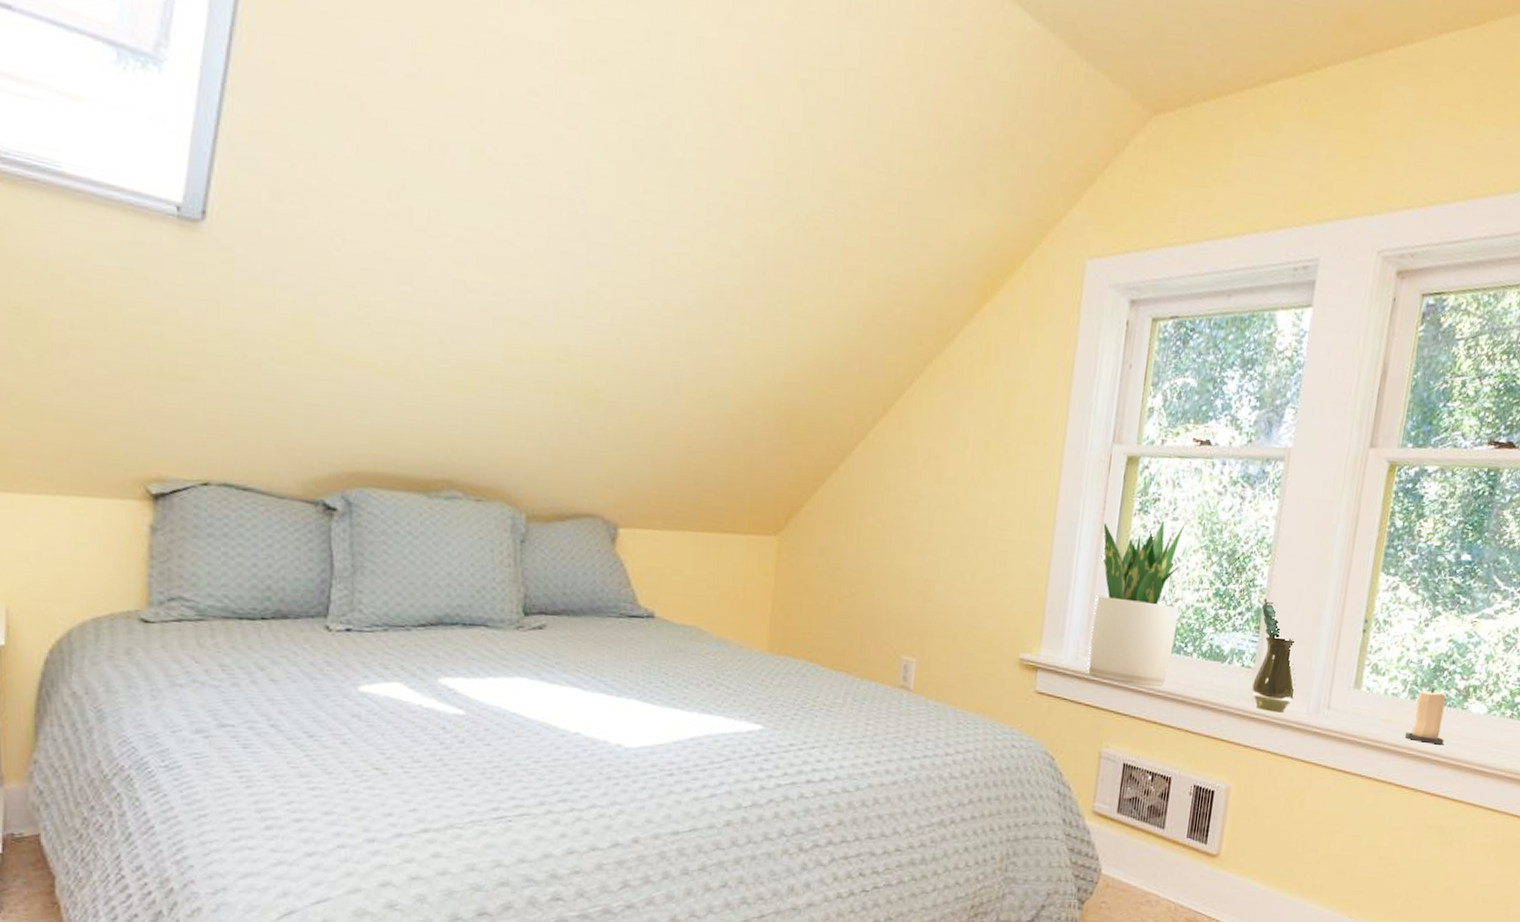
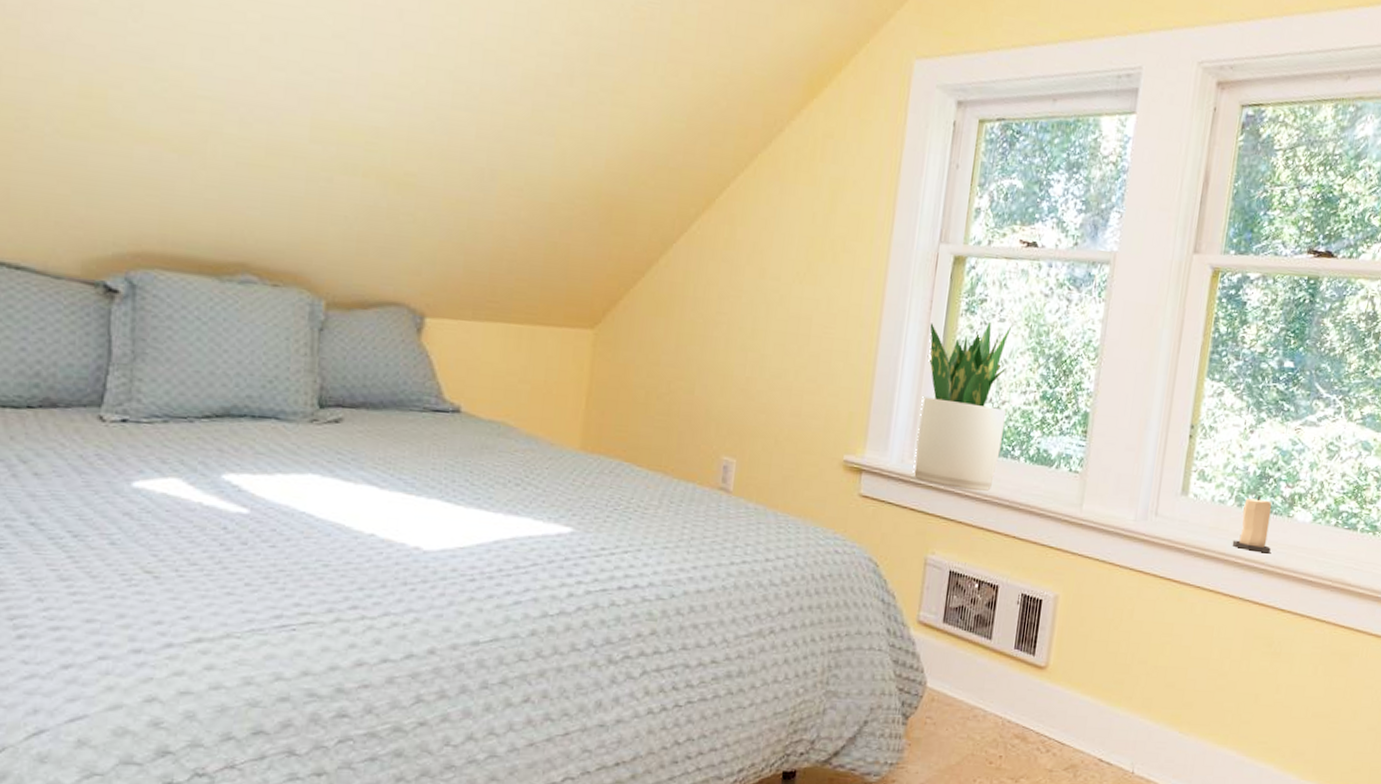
vase: present [1251,598,1296,713] -> none [1079,401,1124,519]

